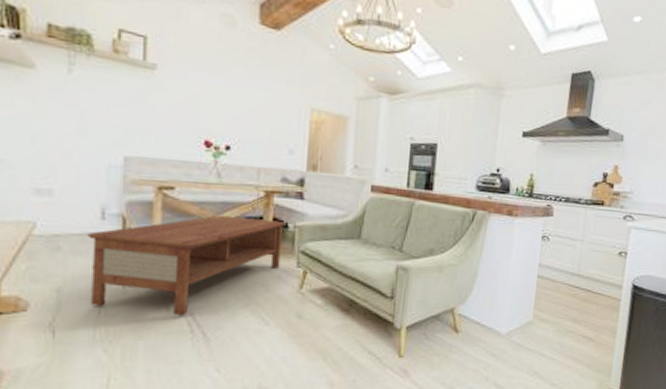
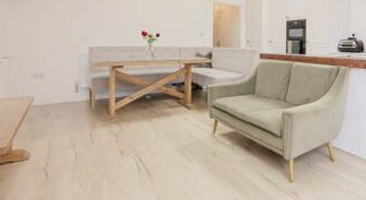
coffee table: present [87,215,286,315] -> none [67,83,201,157]

